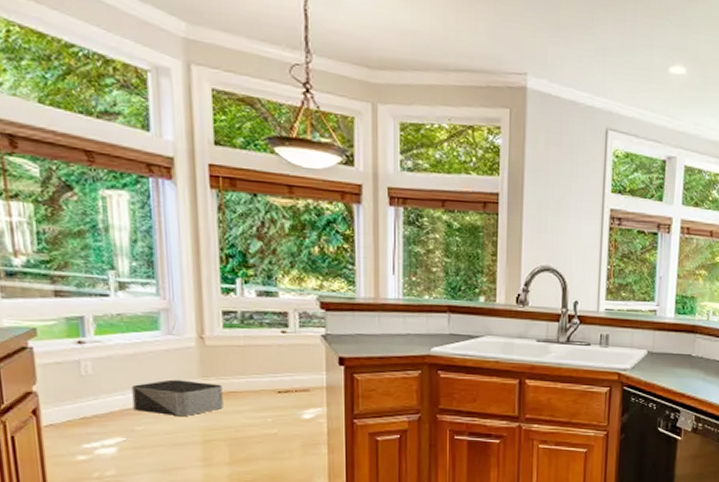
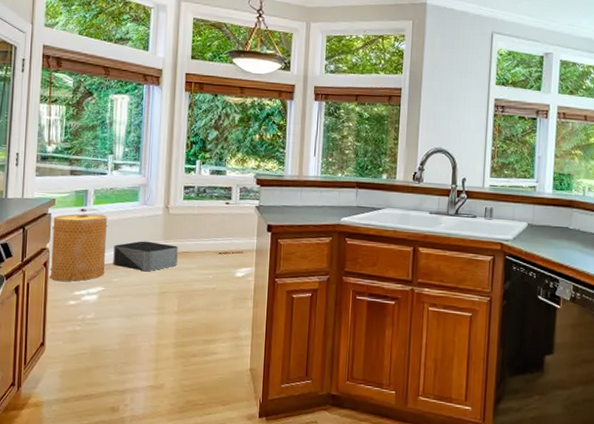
basket: none [37,346,124,433] -> present [50,213,108,282]

